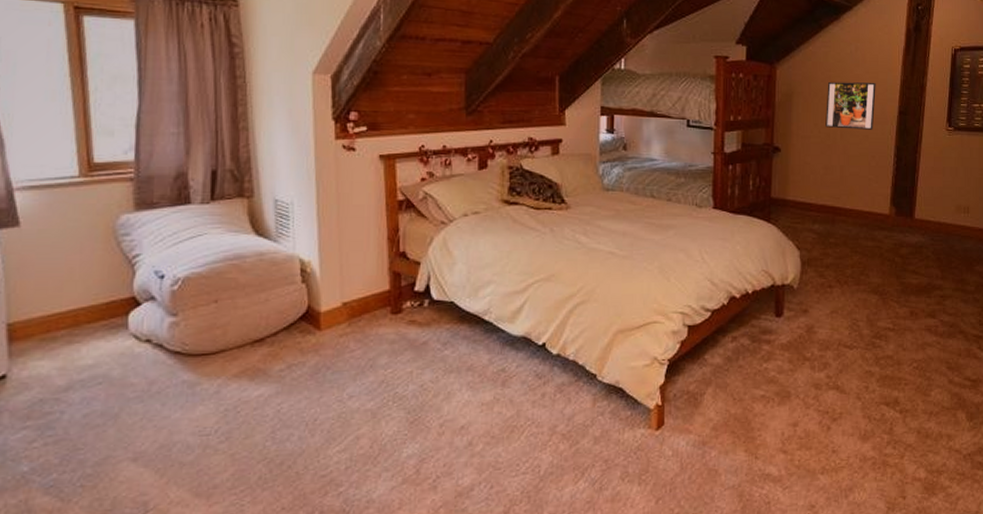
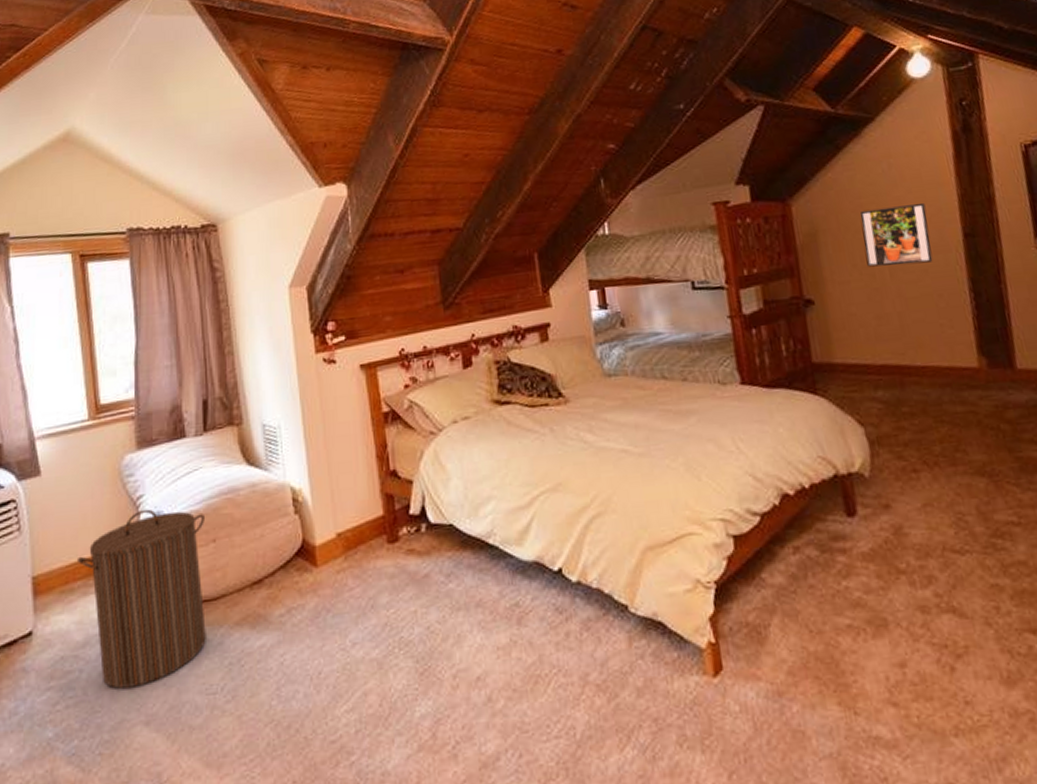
laundry hamper: none [60,268,207,429] -> present [76,509,206,689]

